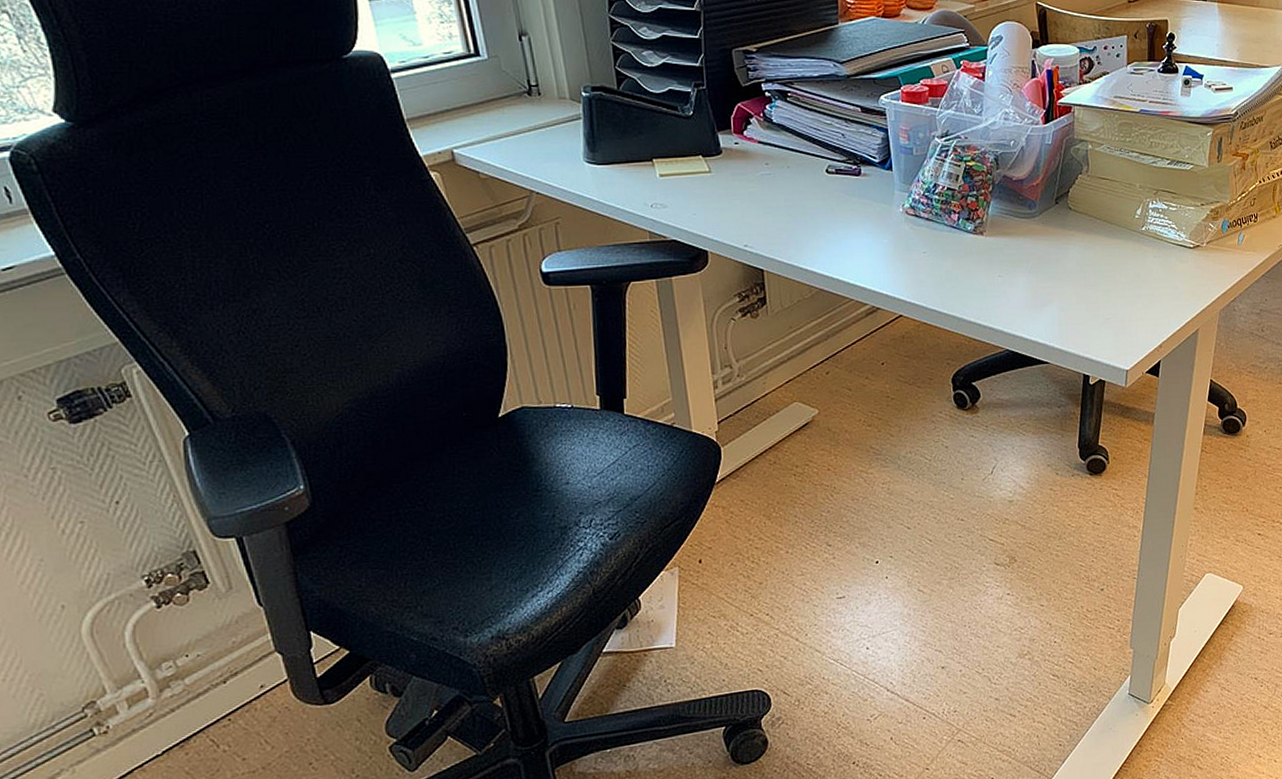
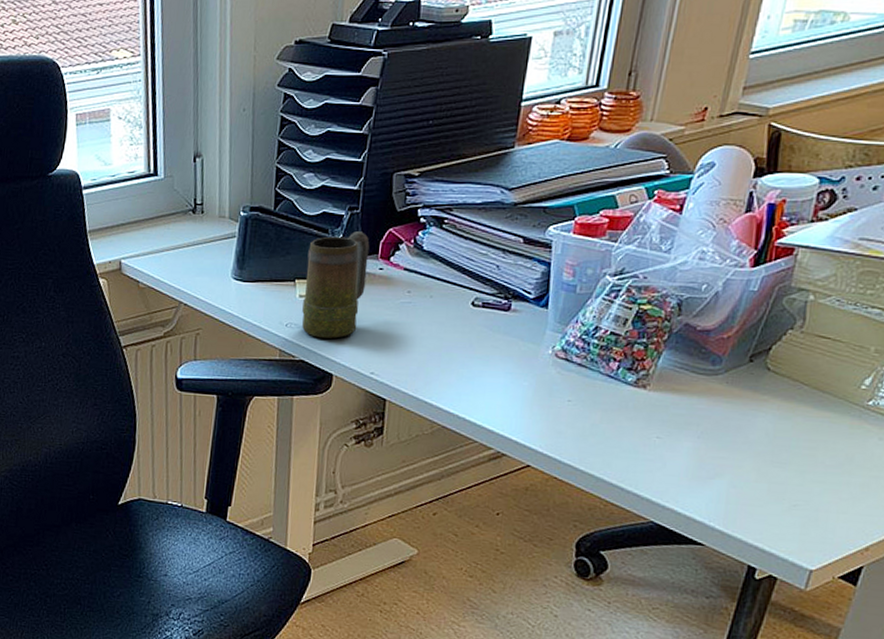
mug: none [661,108,725,216] -> present [302,231,370,339]

